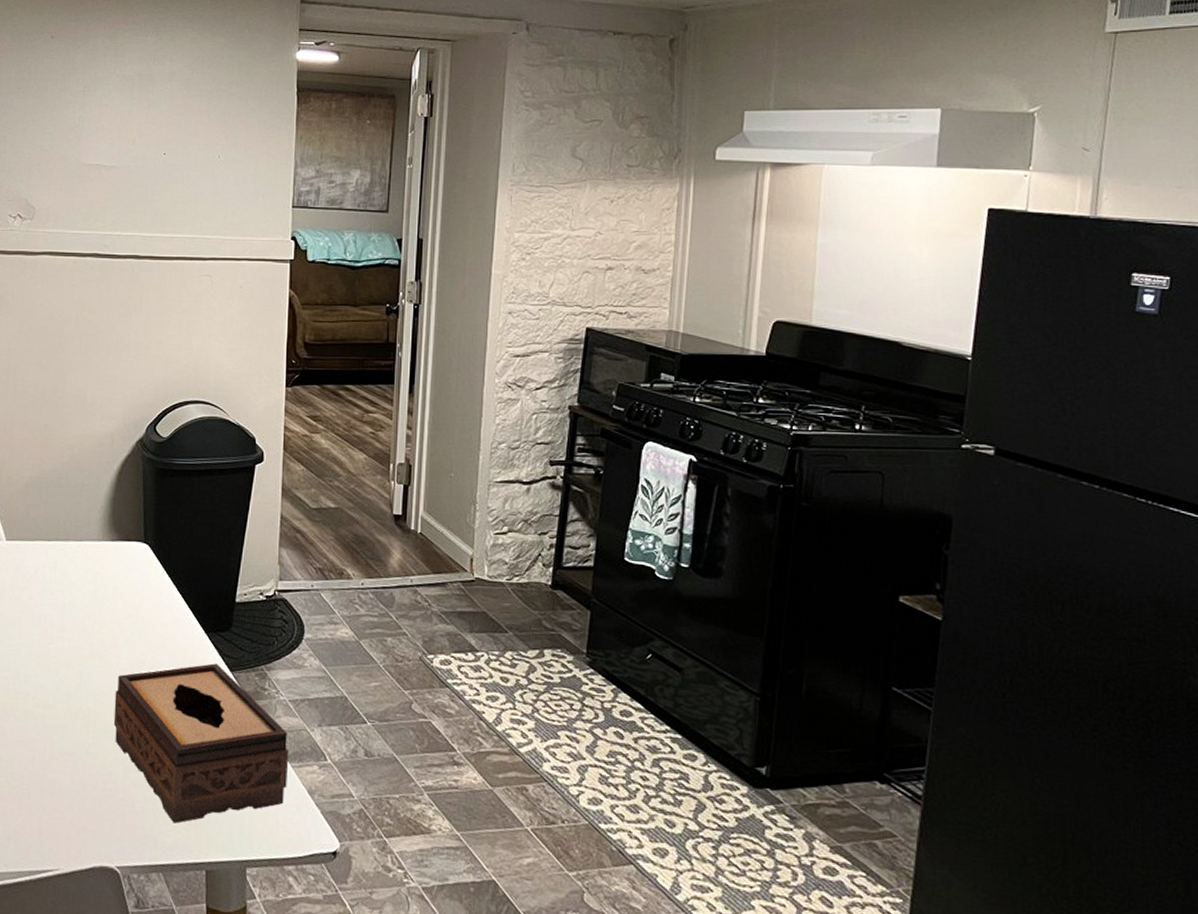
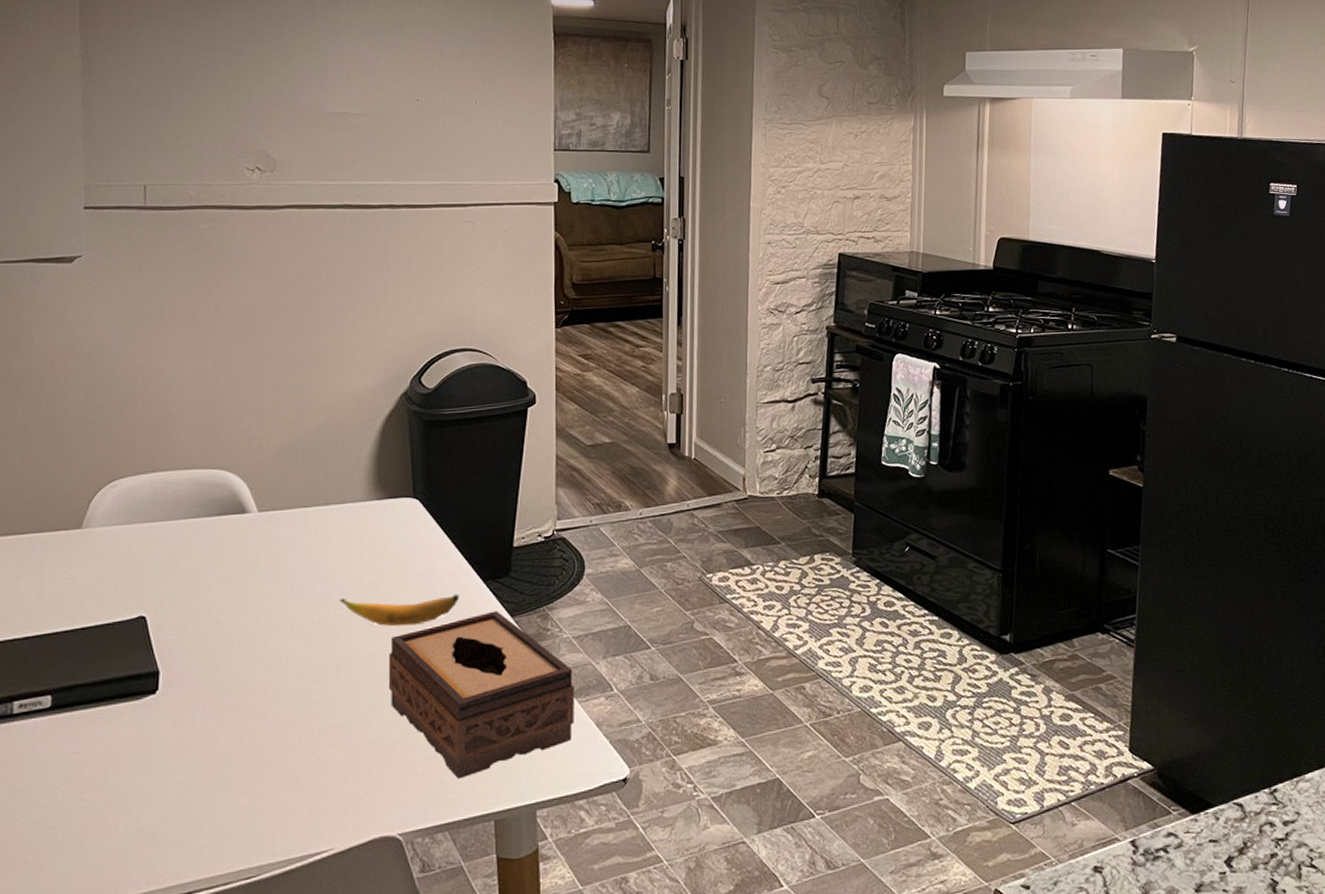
banana: none [73,631,183,667] -> present [339,594,460,627]

